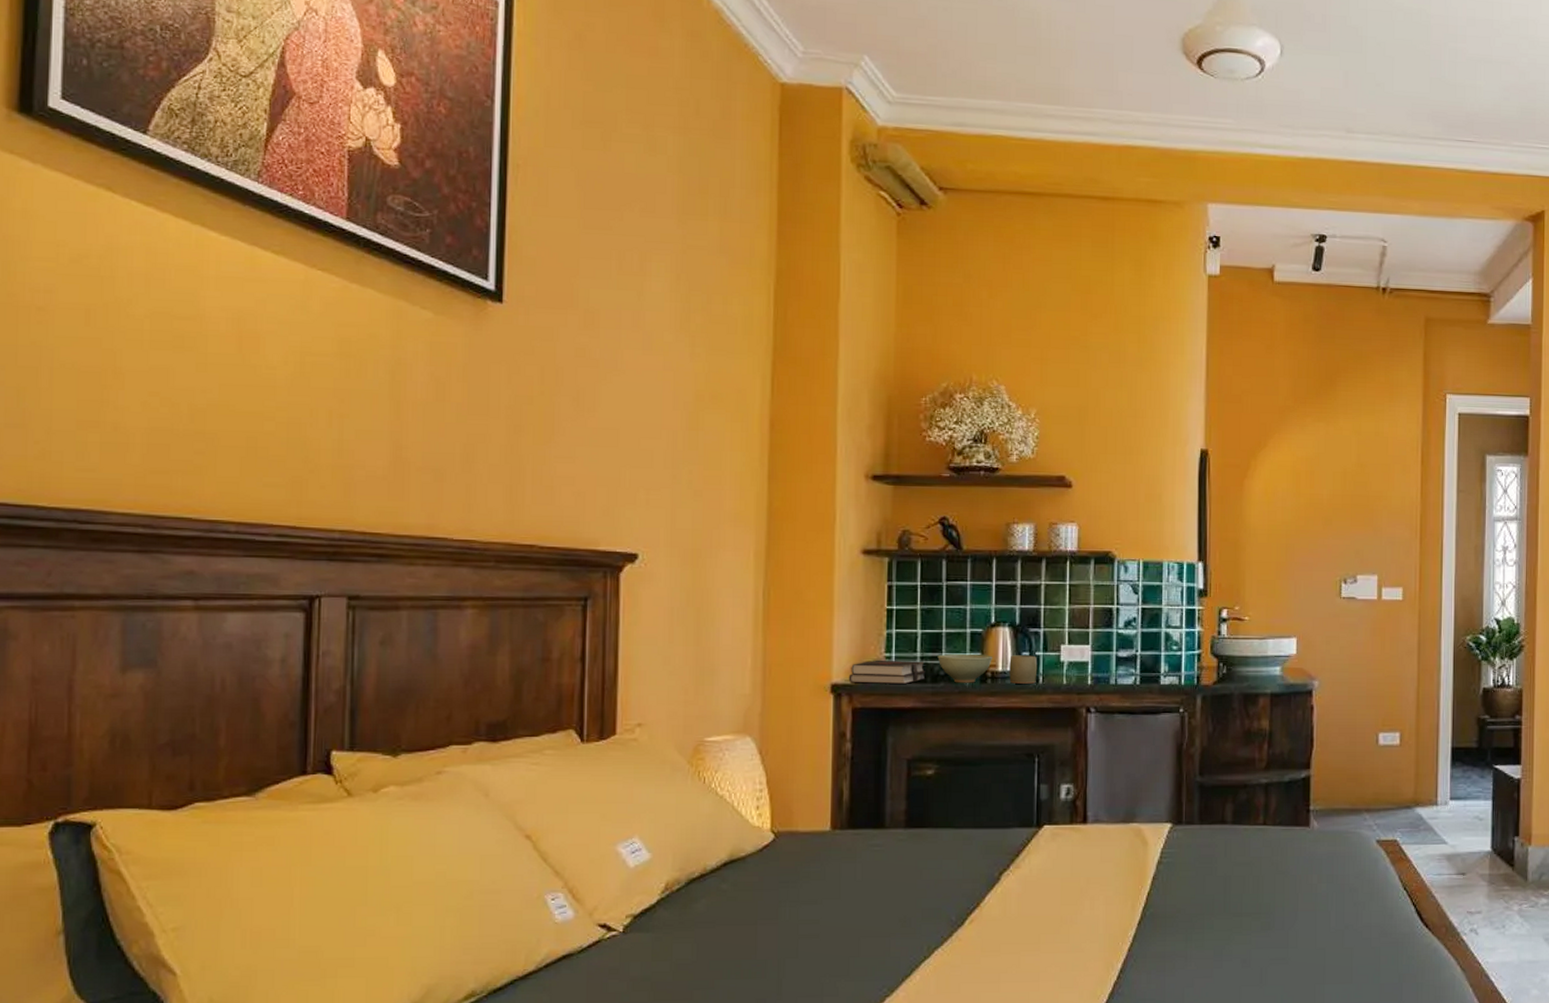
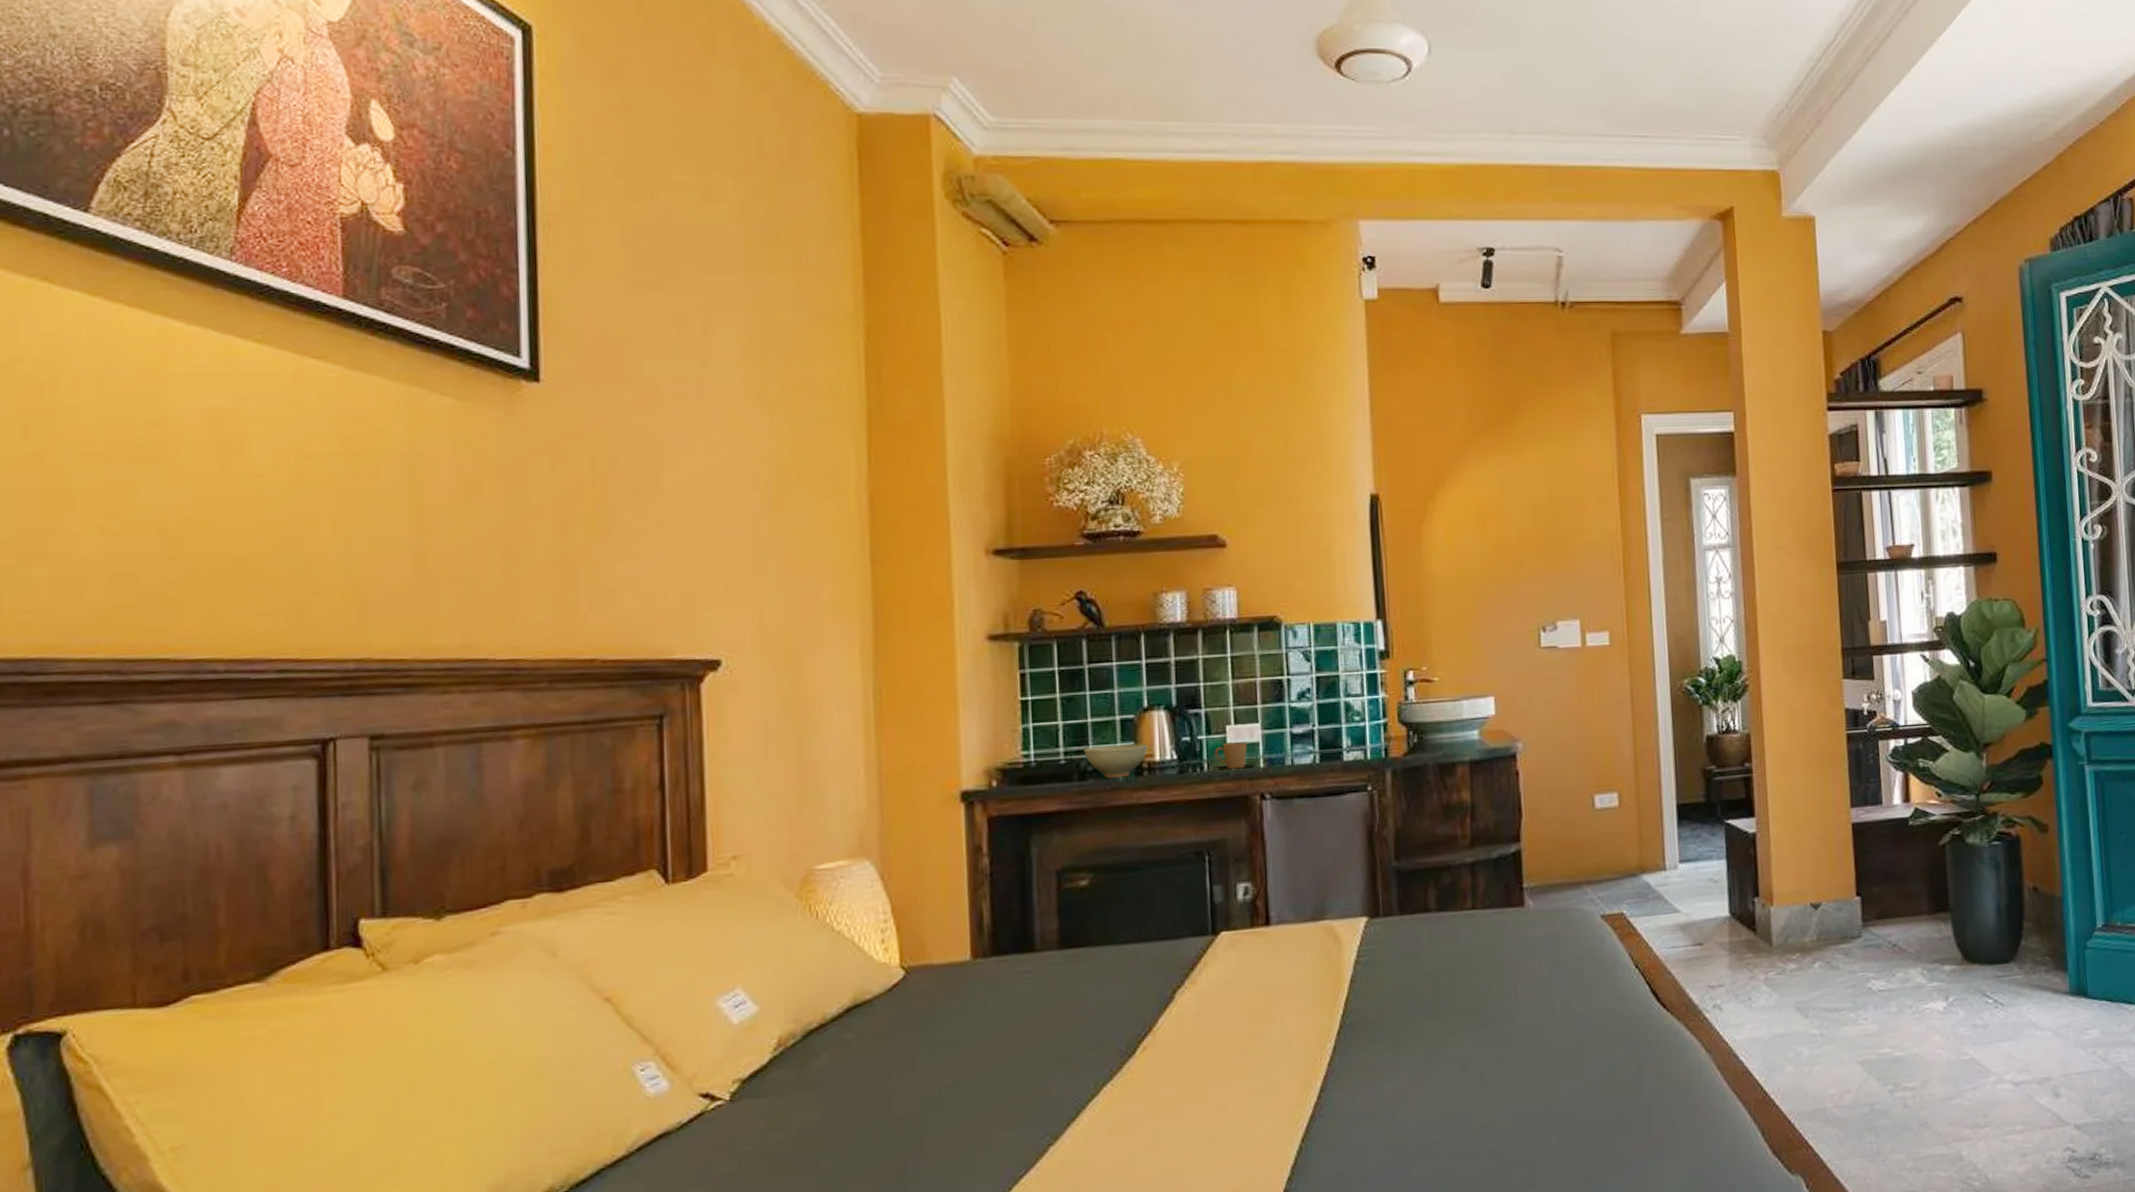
hardback book: present [848,660,926,684] -> none [981,757,1072,789]
mug: present [1009,655,1038,684] -> none [1168,740,1201,774]
cup: none [1048,660,1084,684] -> present [1214,742,1255,770]

